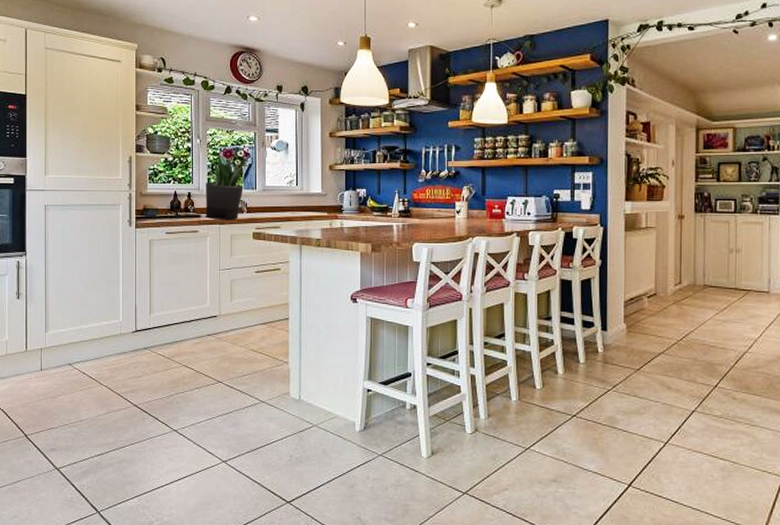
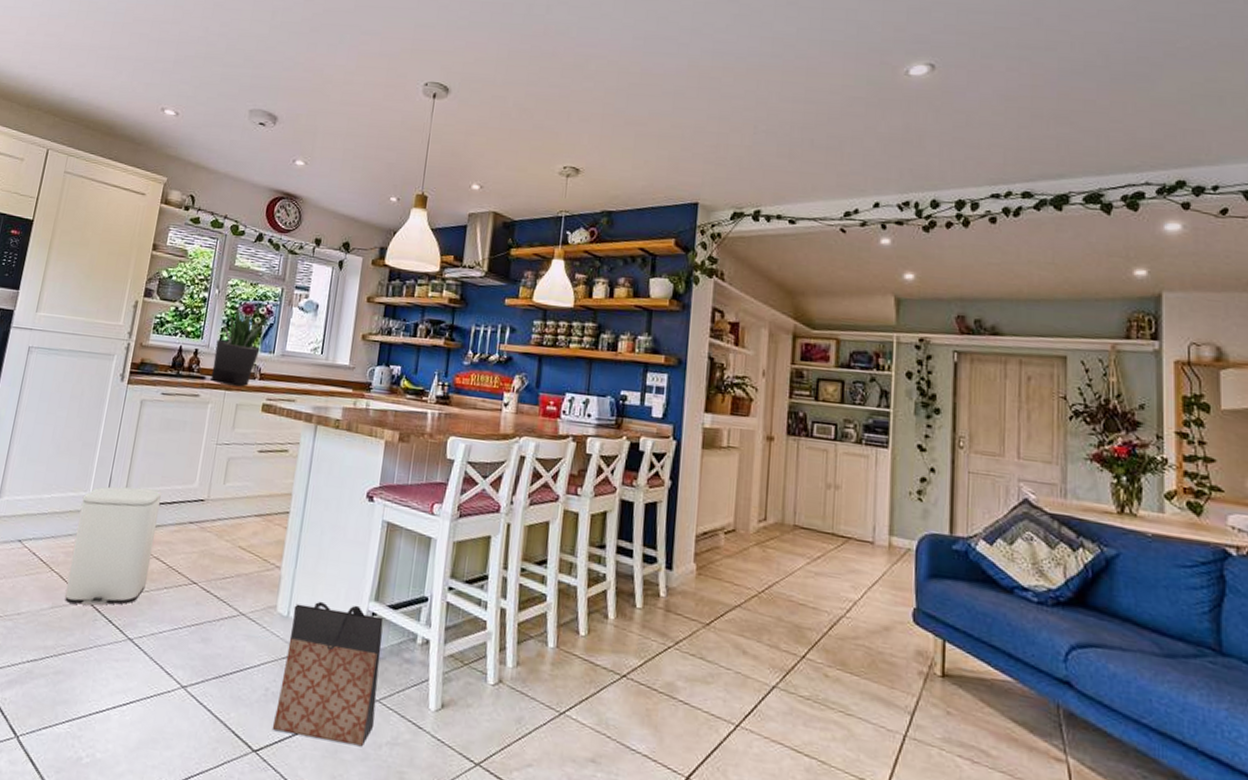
pedal bin: none [115,312,181,409] -> present [64,486,162,606]
bag: none [299,385,380,490] -> present [272,601,384,747]

